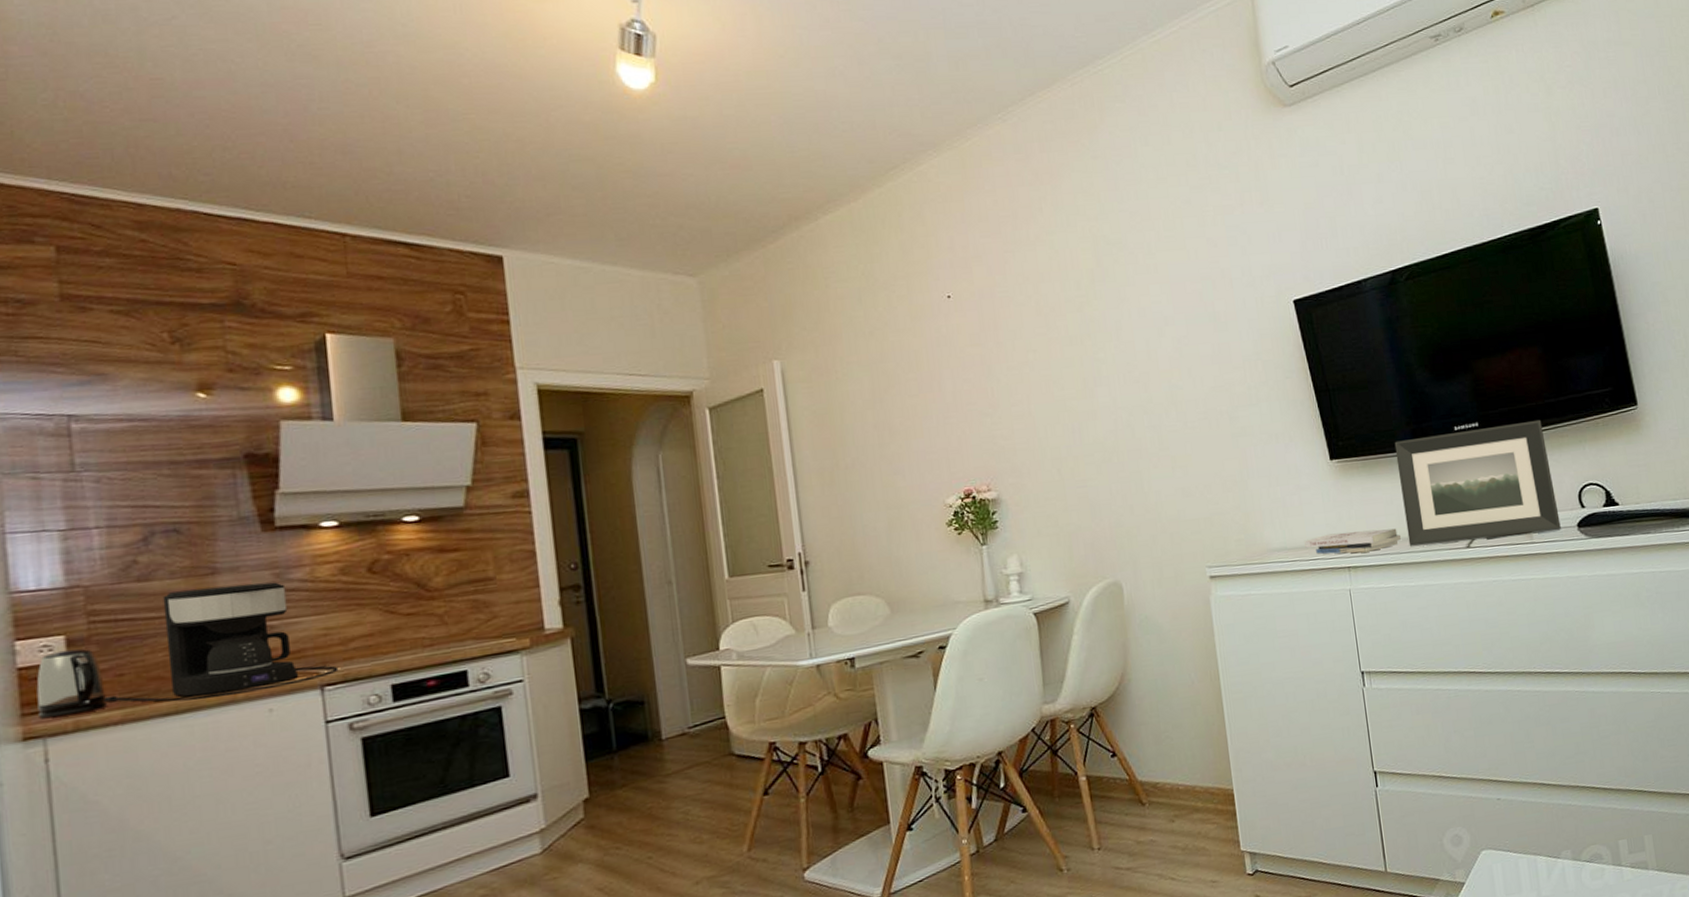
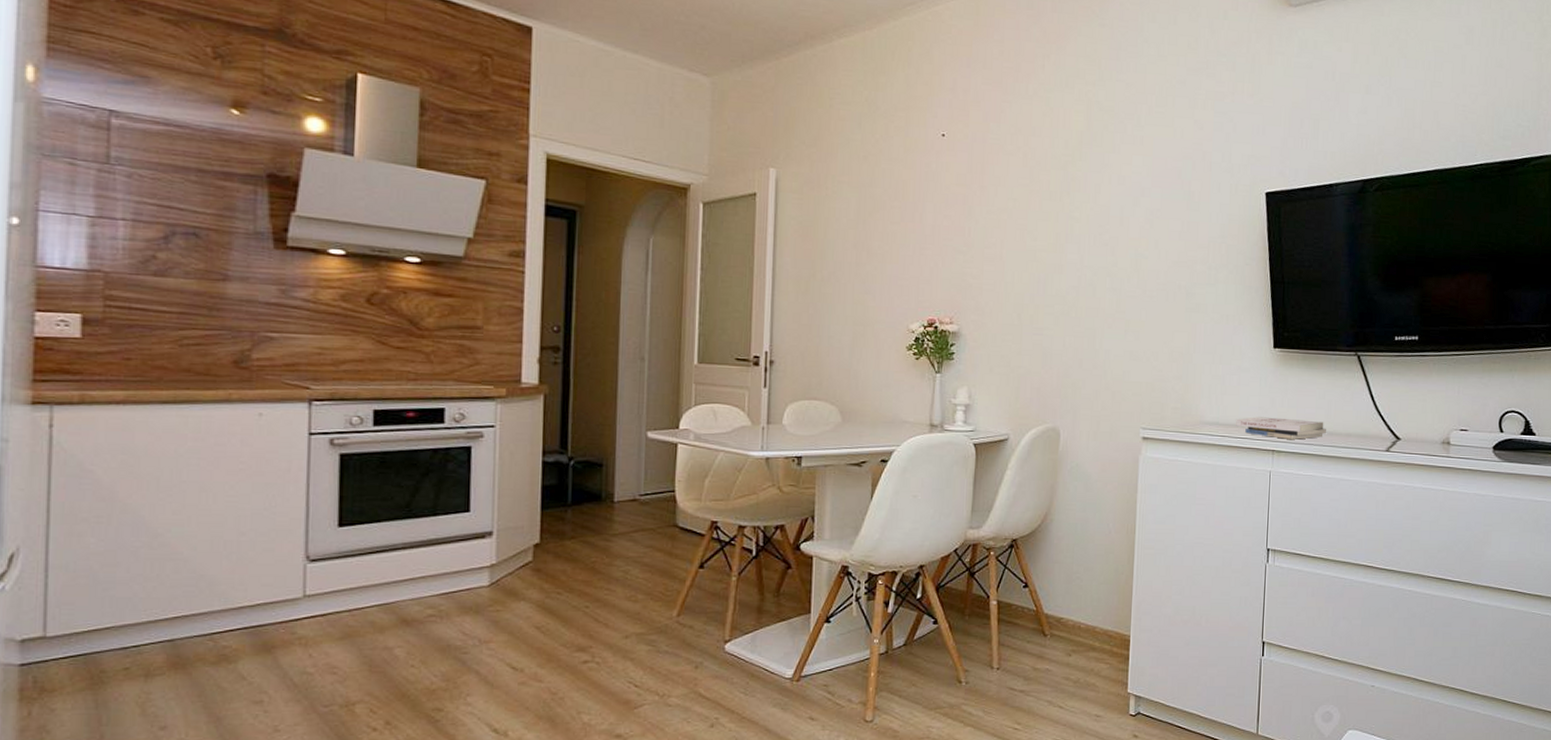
kettle: present [36,648,107,720] -> none [49,327,112,389]
coffee maker: present [104,582,339,703] -> none [110,291,328,396]
picture frame: present [1394,419,1561,547] -> none [1333,341,1478,449]

